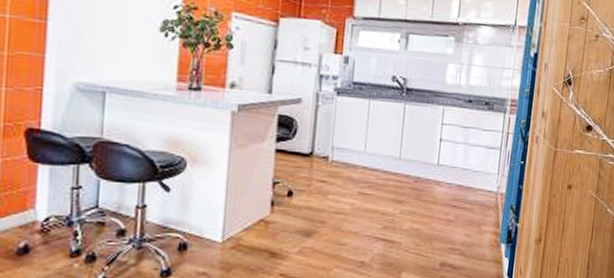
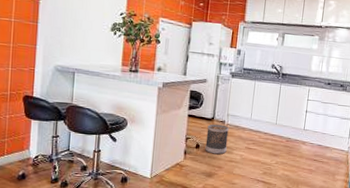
wastebasket: none [301,161,334,204] -> present [205,124,229,155]

